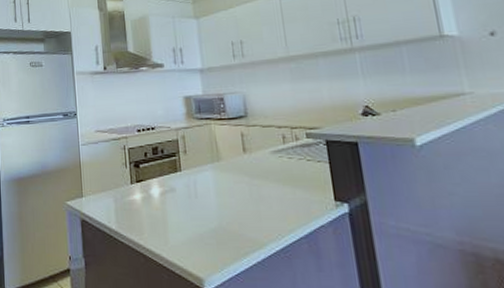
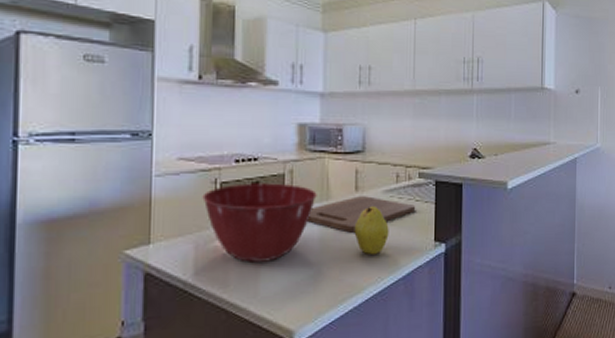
mixing bowl: none [116,147,208,215] -> present [202,183,317,262]
cutting board: none [202,157,309,191] -> present [307,196,416,233]
fruit: none [247,165,284,213] -> present [354,205,389,256]

